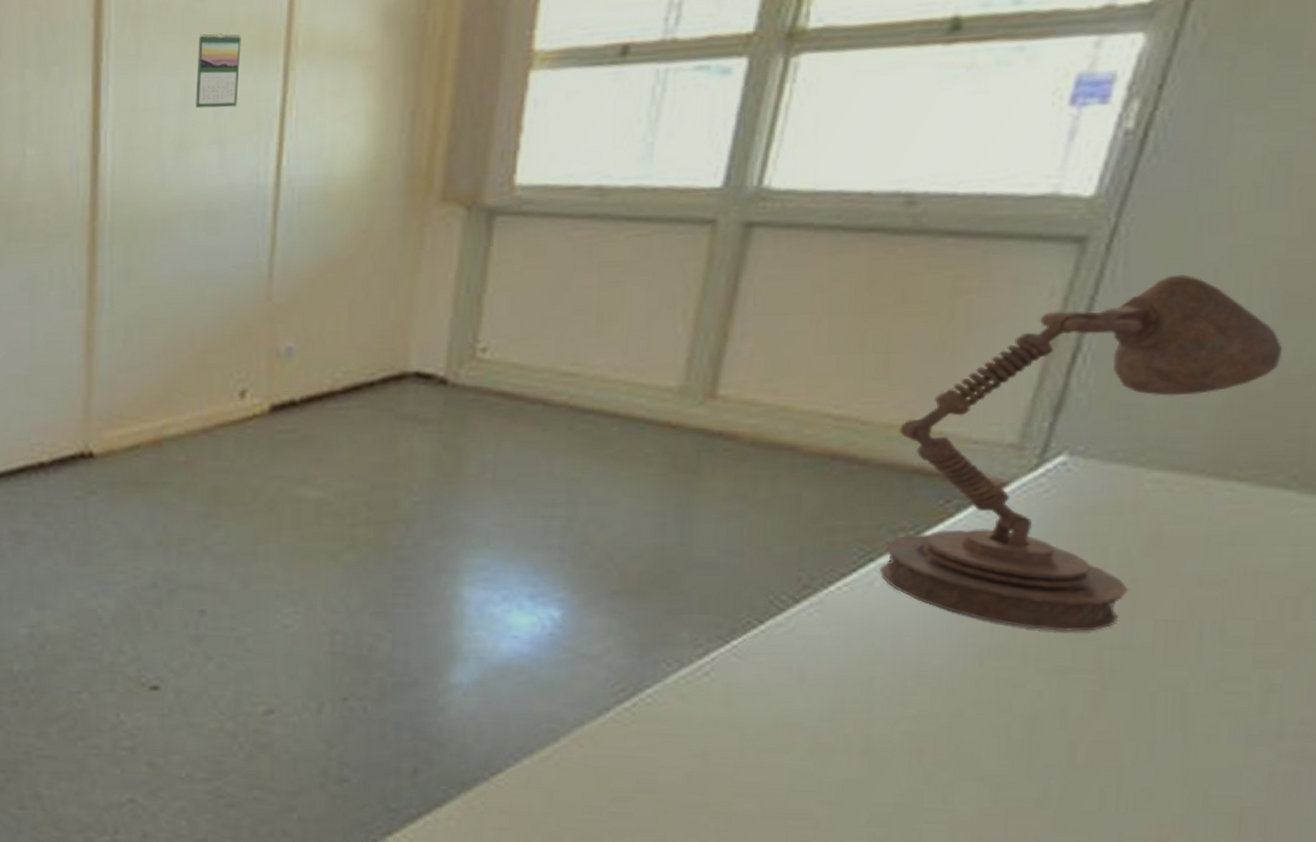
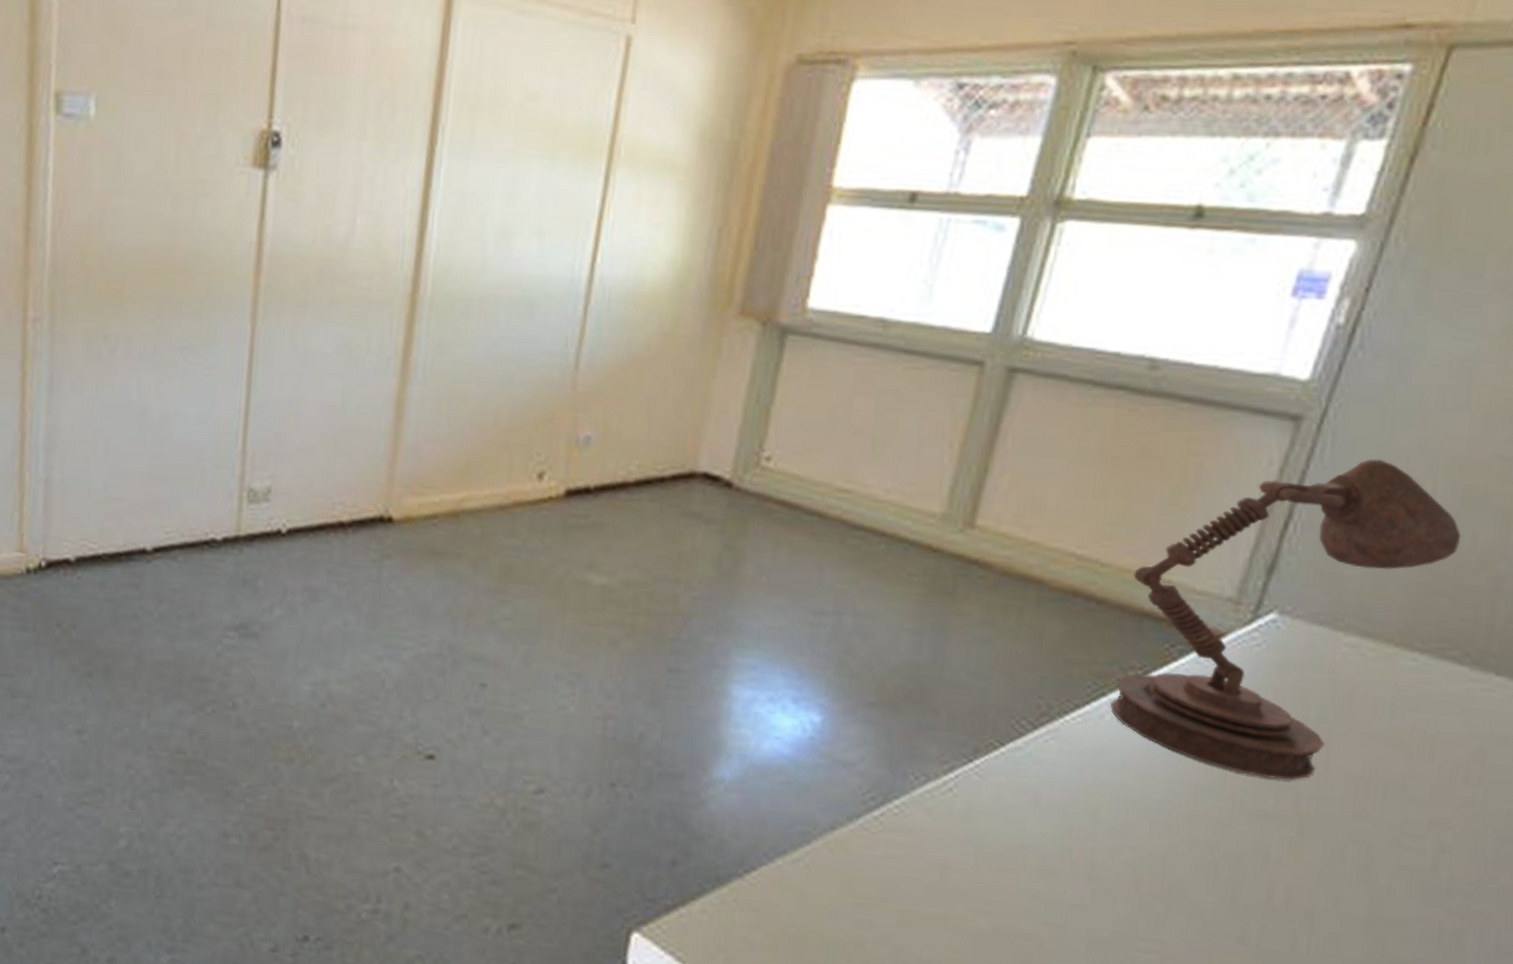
calendar: present [195,32,241,109] -> none [520,131,569,203]

